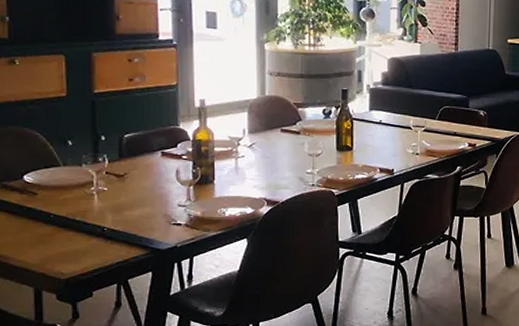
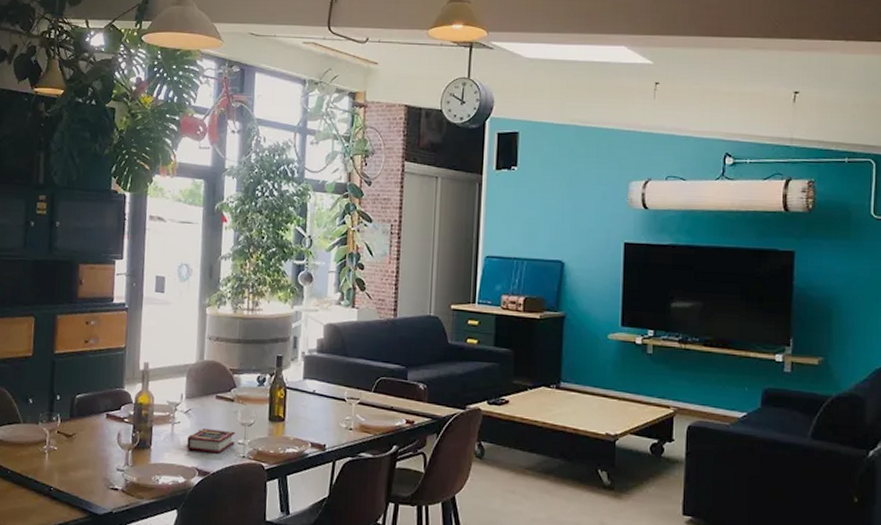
book: none [253,161,303,184] -> present [187,429,236,454]

